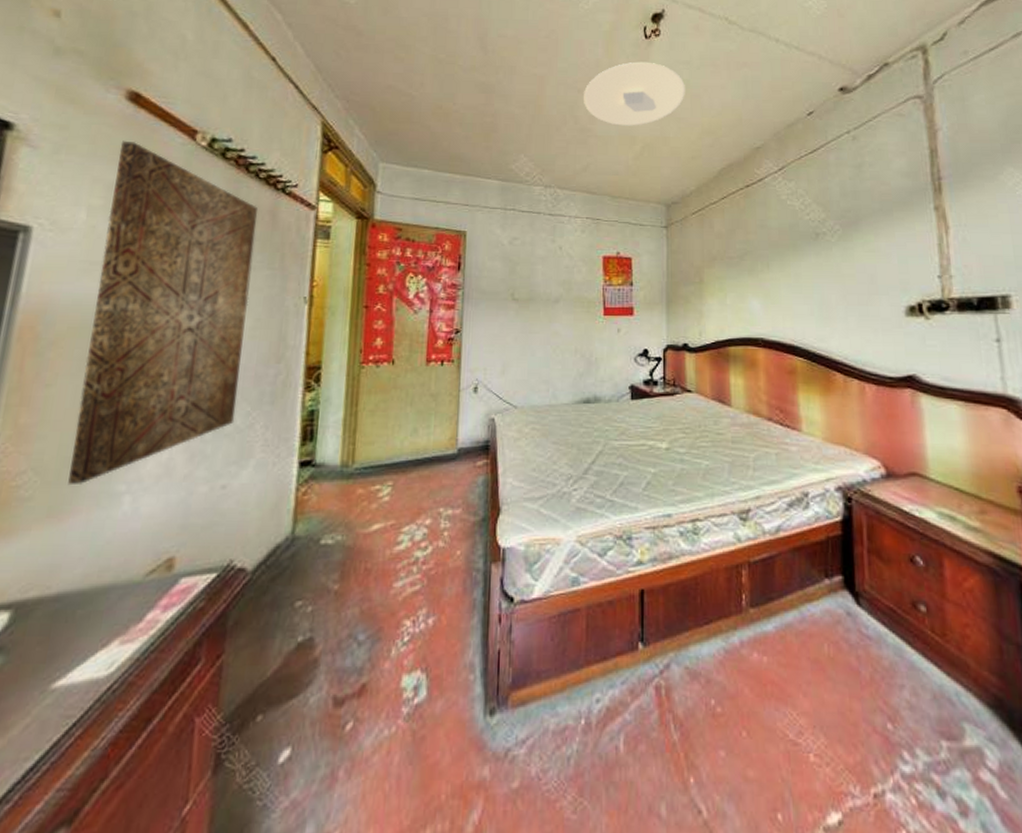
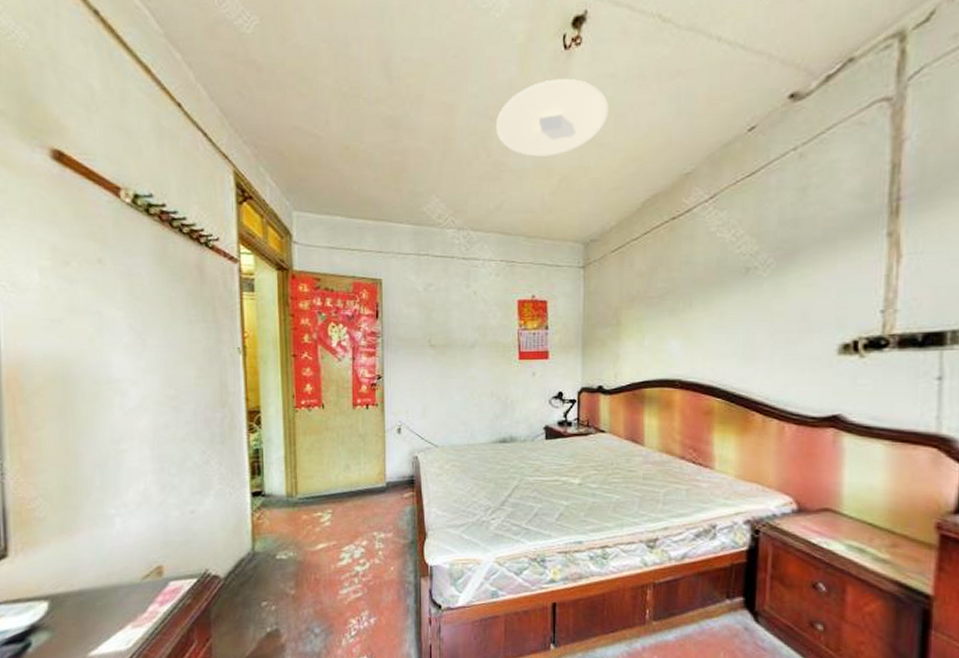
wall art: present [68,140,258,486] -> none [55,201,193,509]

